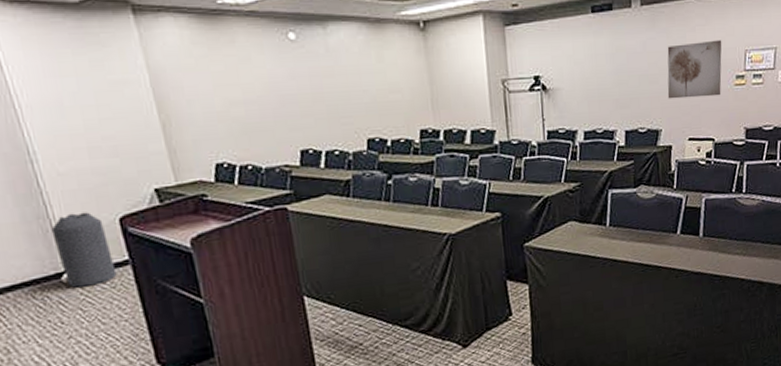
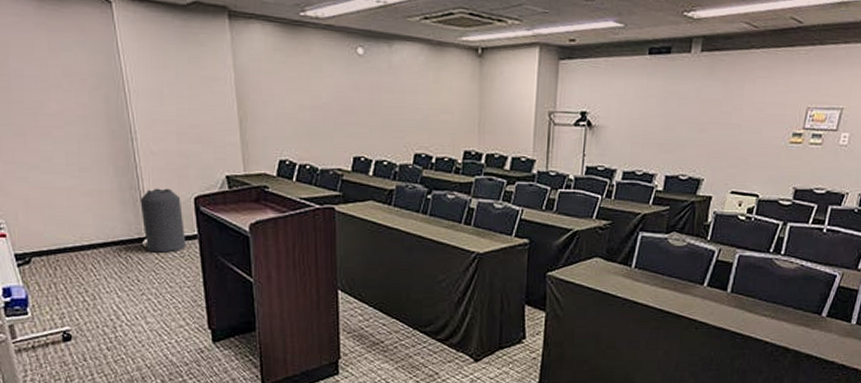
wall art: present [667,40,722,99] -> none [715,94,783,152]

